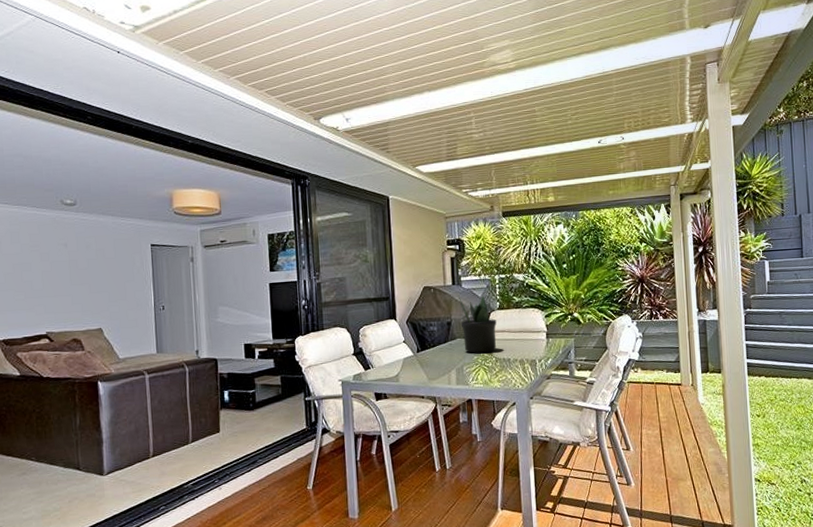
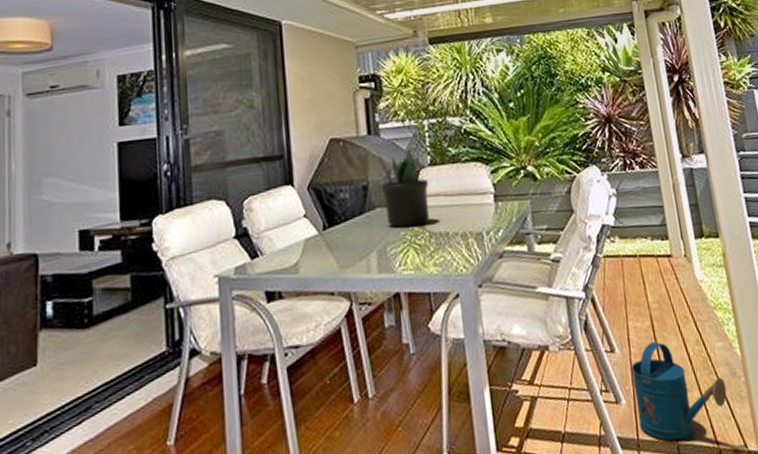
watering can: none [641,444,713,513] -> present [631,341,727,440]

